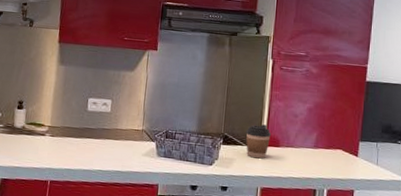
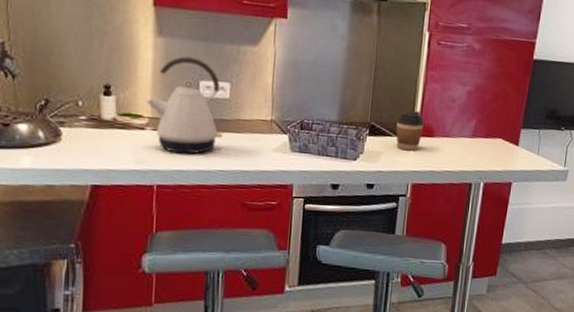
kettle: none [48,80,104,156] -> present [147,56,224,154]

